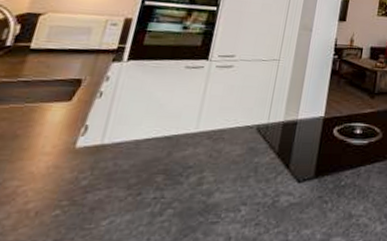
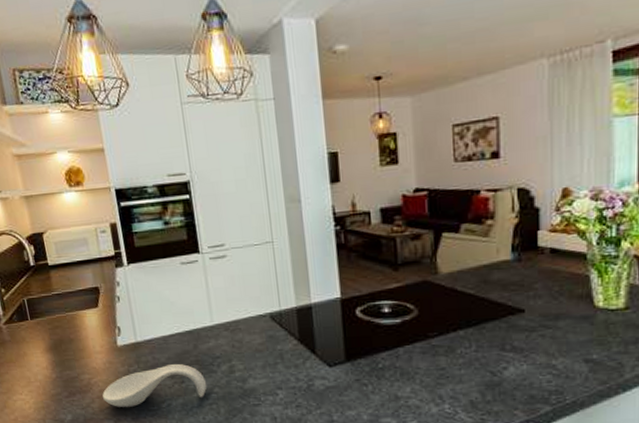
spoon rest: none [25,173,168,225] -> present [102,364,207,407]

